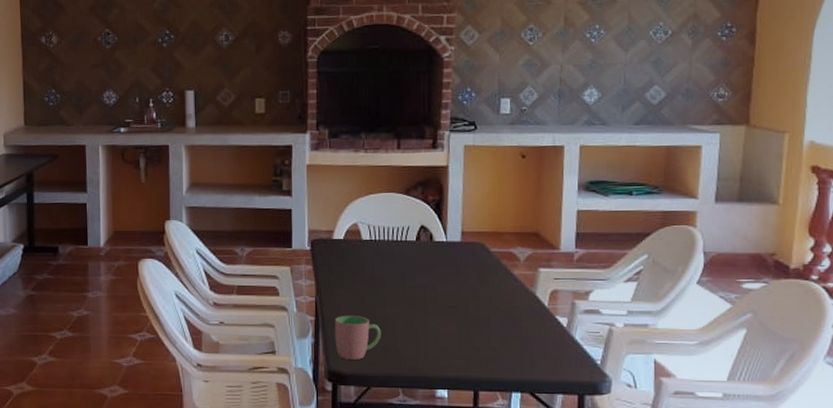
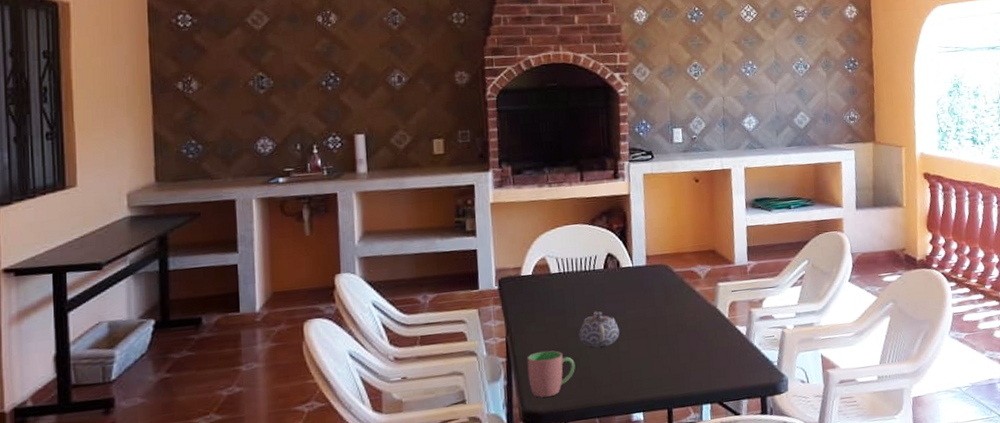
teapot: none [387,282,428,319] -> present [579,311,620,348]

